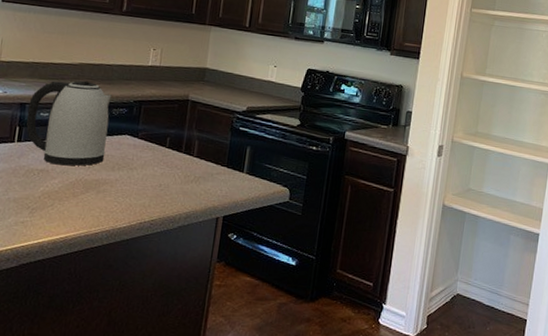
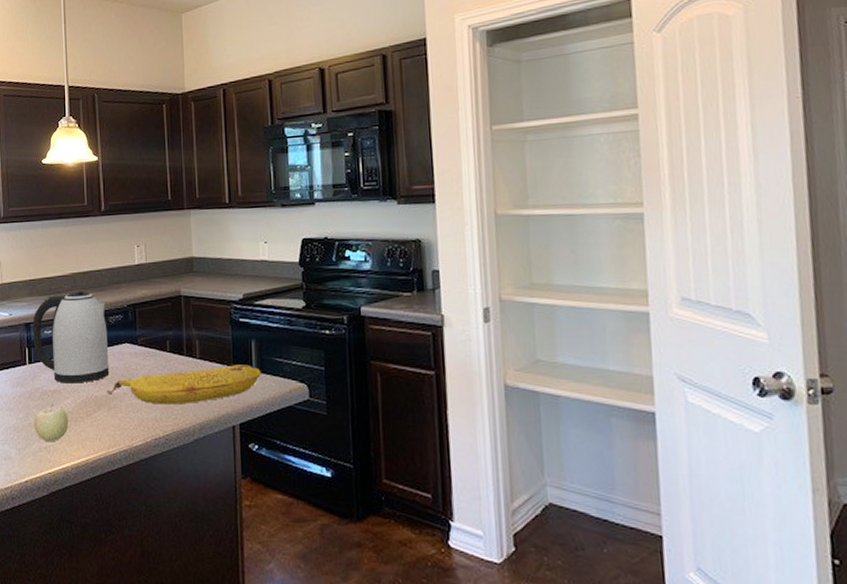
fruit: none [12,181,53,218] -> present [33,403,69,442]
fruit: none [97,165,252,195] -> present [106,364,262,405]

